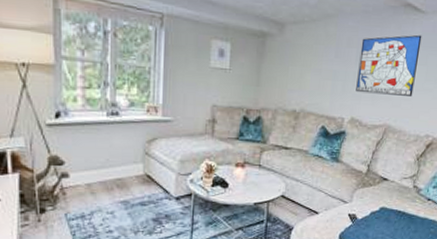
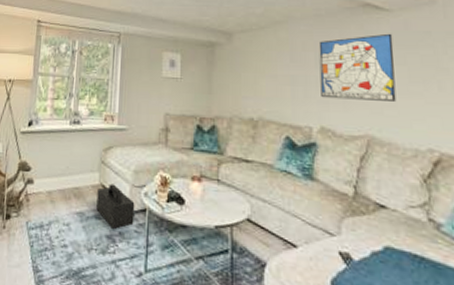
speaker: none [141,173,181,213] -> present [96,183,135,229]

